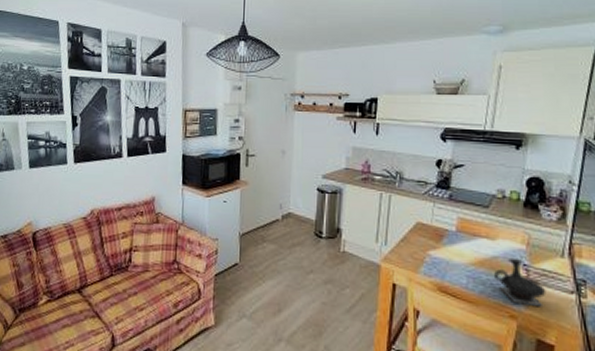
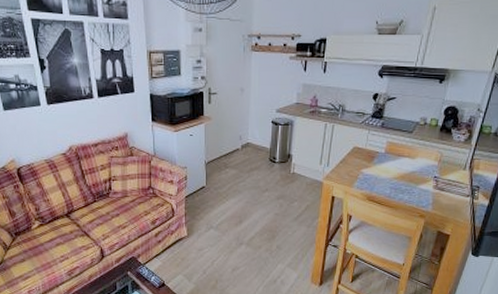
teapot: present [494,257,547,308] -> none [411,172,449,208]

